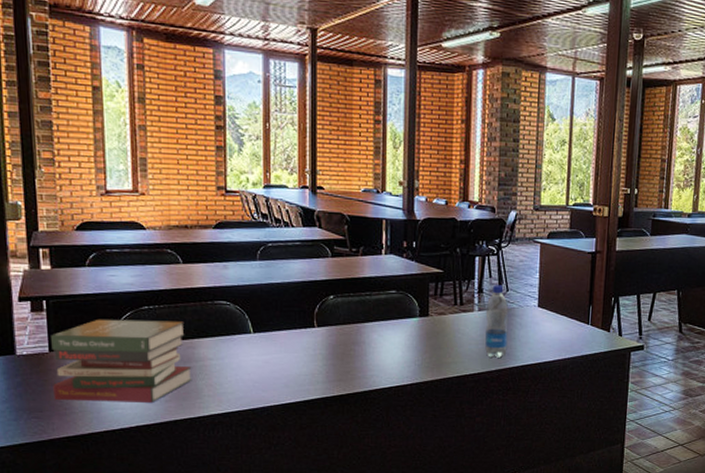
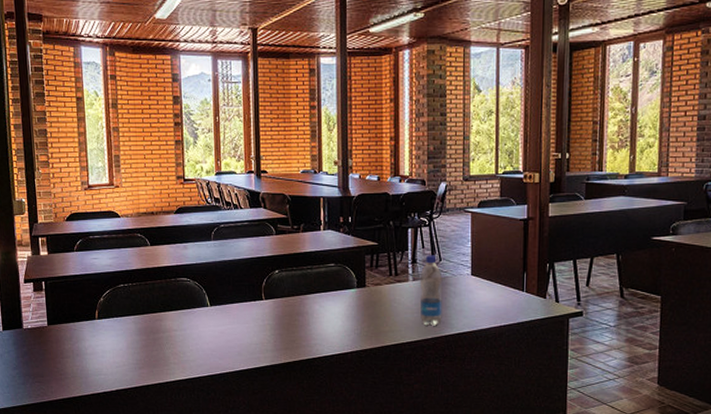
books: present [51,319,192,404] -> none [49,296,160,370]

